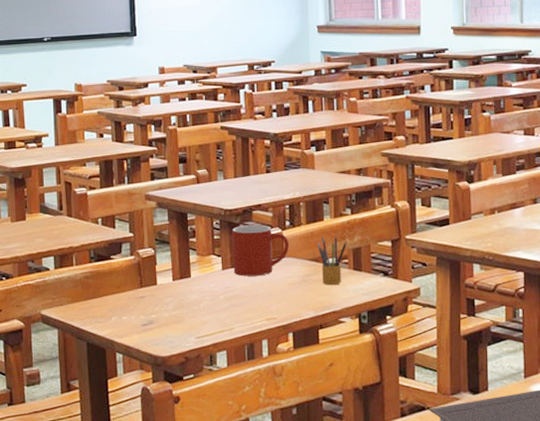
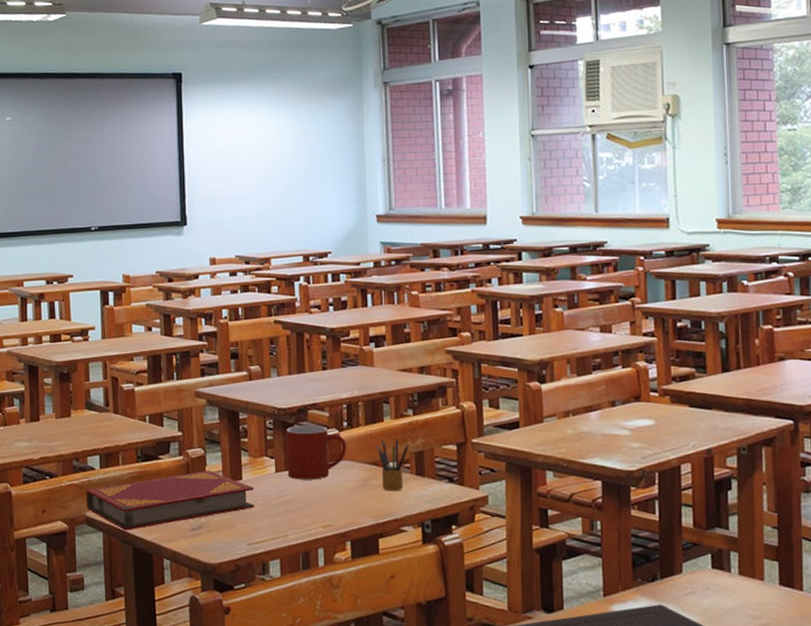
hardback book: none [41,269,203,327] -> present [86,470,255,531]

